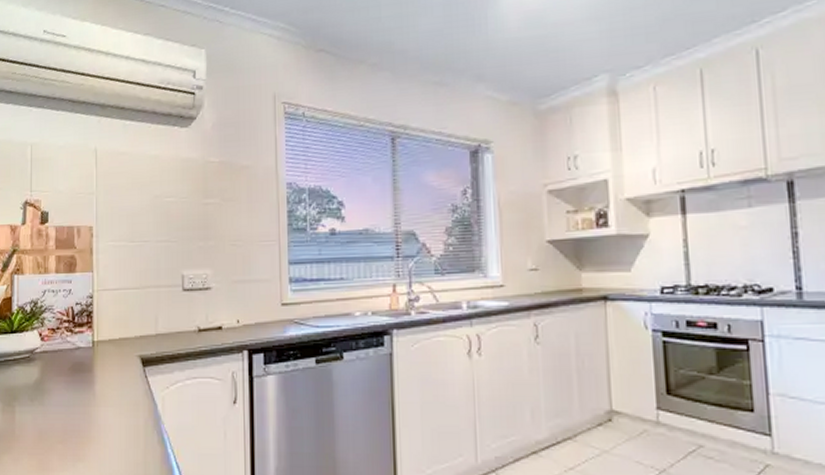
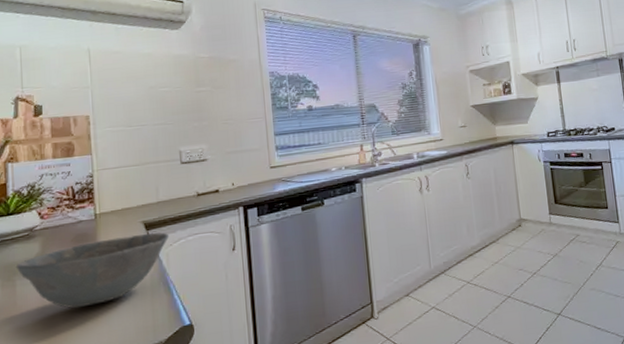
bowl: none [16,371,167,447] -> present [15,232,170,309]

